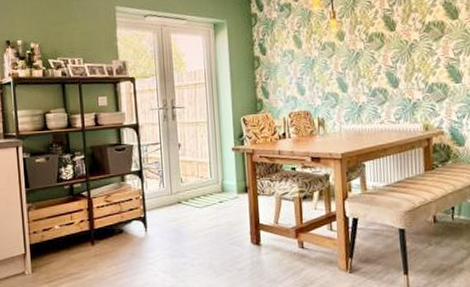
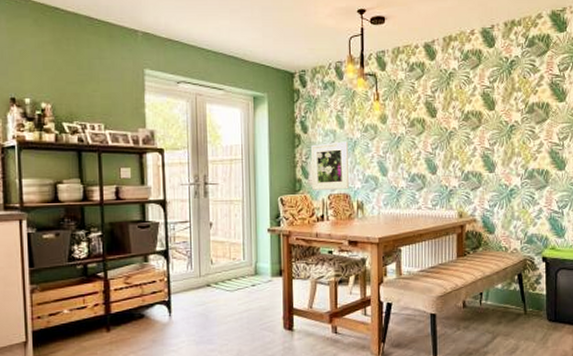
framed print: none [269,60,310,109] -> present [310,141,350,190]

